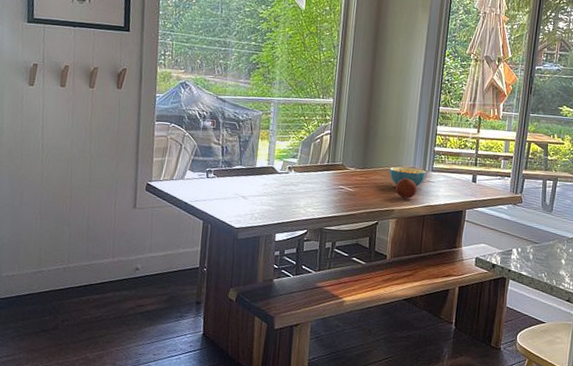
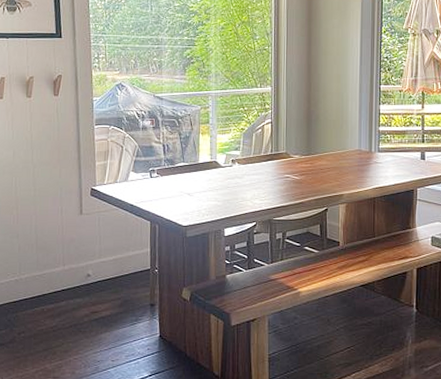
cereal bowl: present [388,166,428,187] -> none [334,150,374,169]
fruit: present [395,177,417,199] -> none [343,160,365,183]

